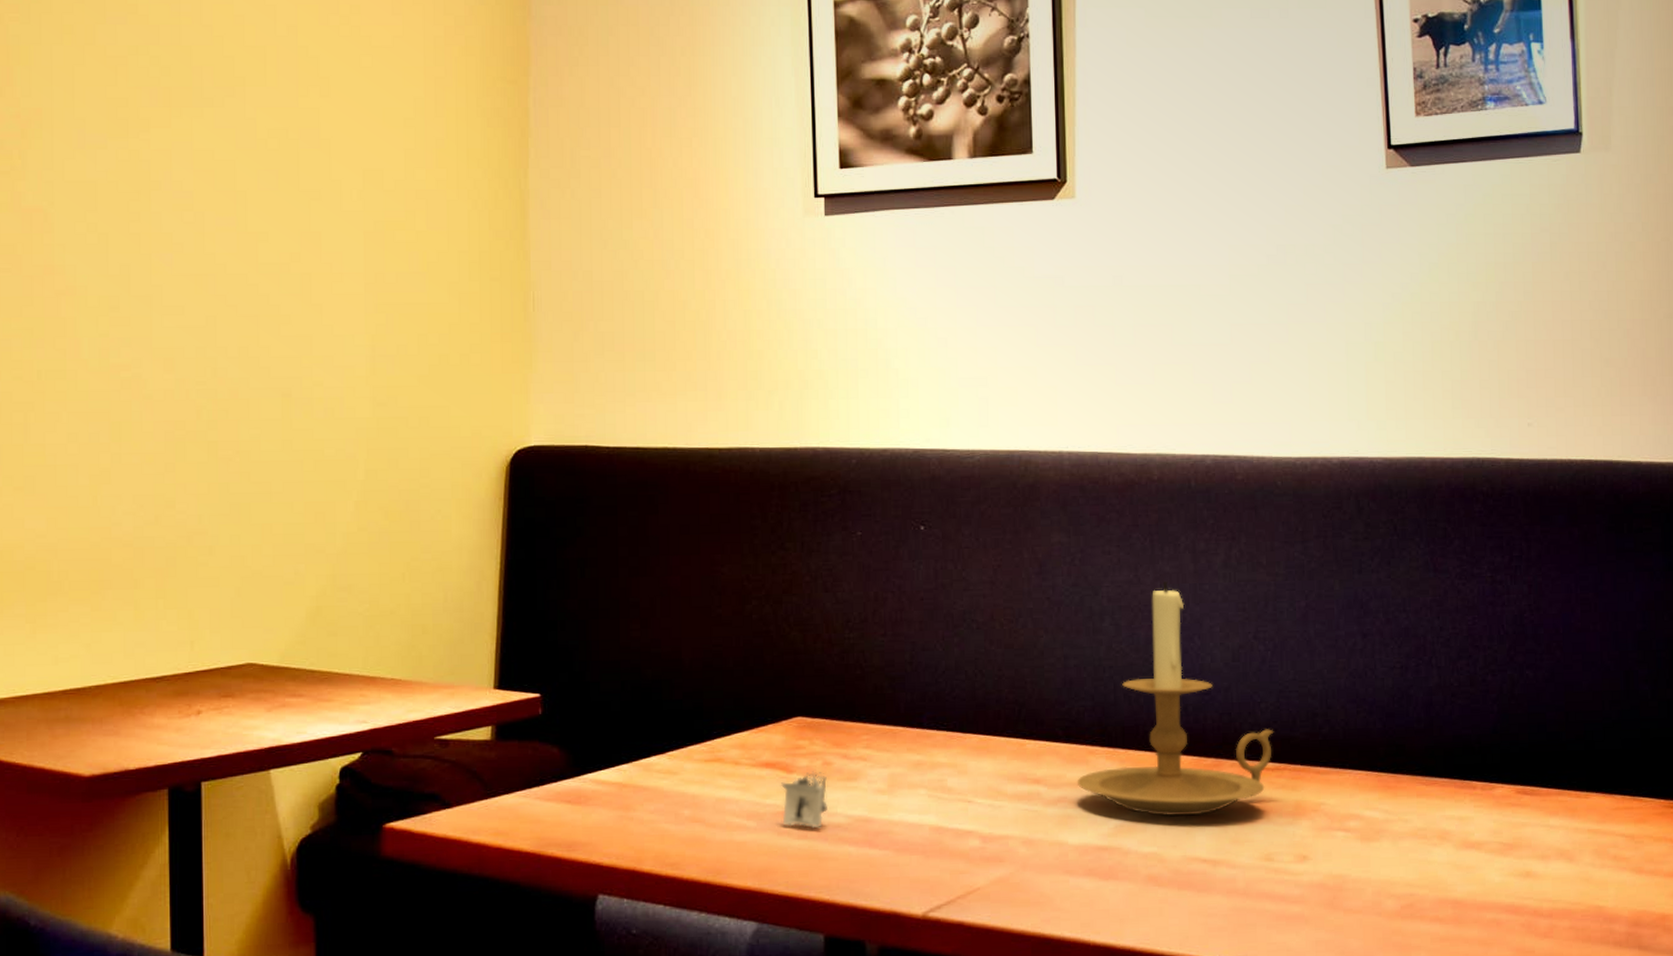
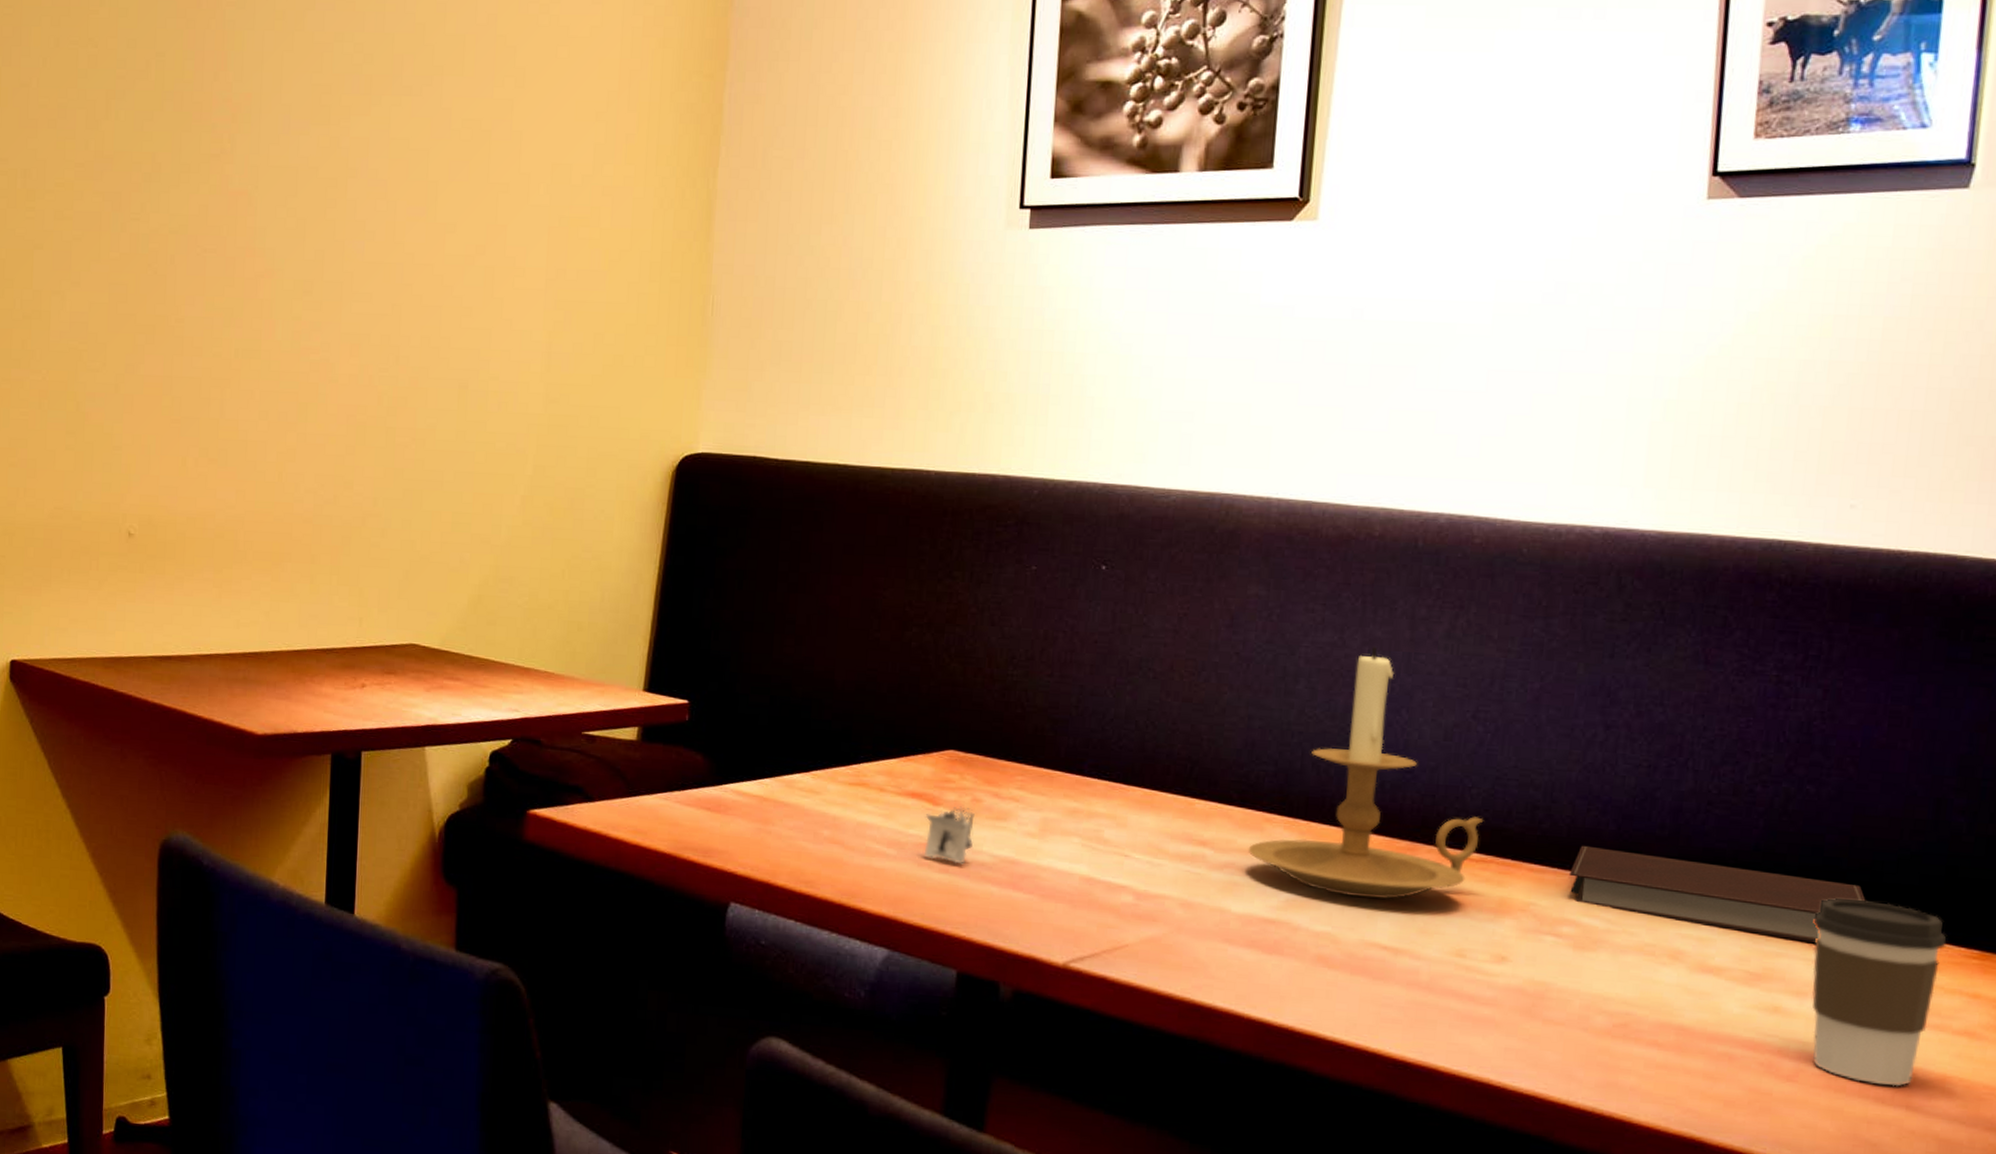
notebook: none [1350,744,1584,810] -> present [1570,845,1866,943]
coffee cup: none [1546,767,1650,930] -> present [1812,898,1947,1087]

